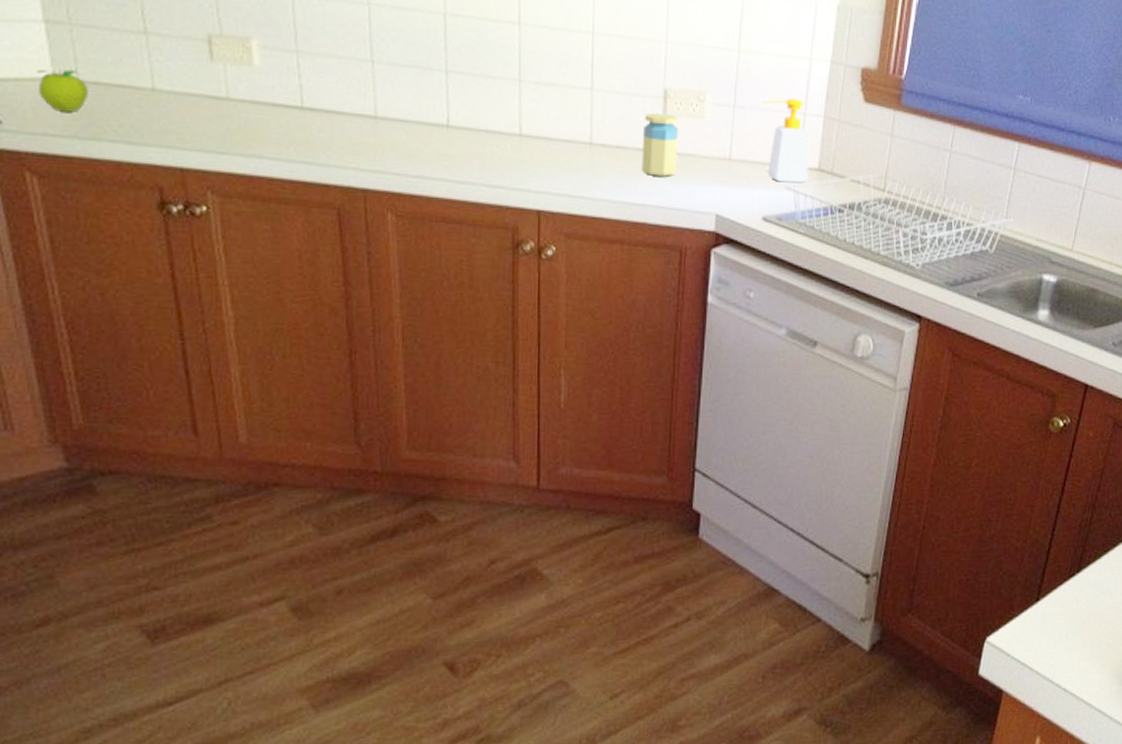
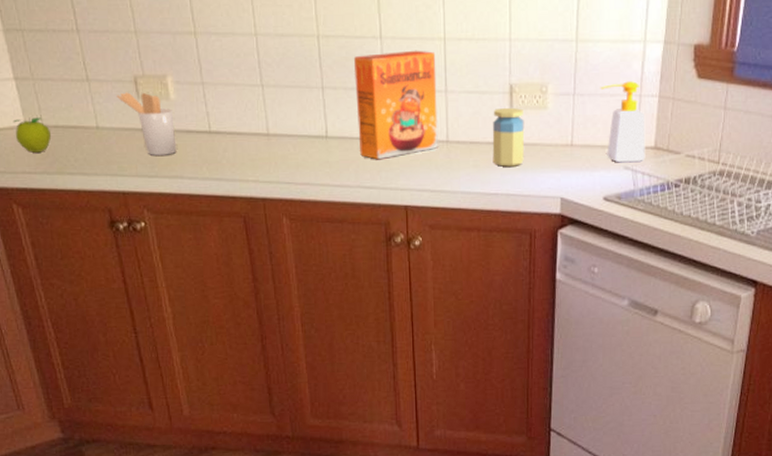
utensil holder: none [183,52,257,130] -> present [117,92,177,155]
cereal box: none [485,40,582,157] -> present [353,50,438,160]

